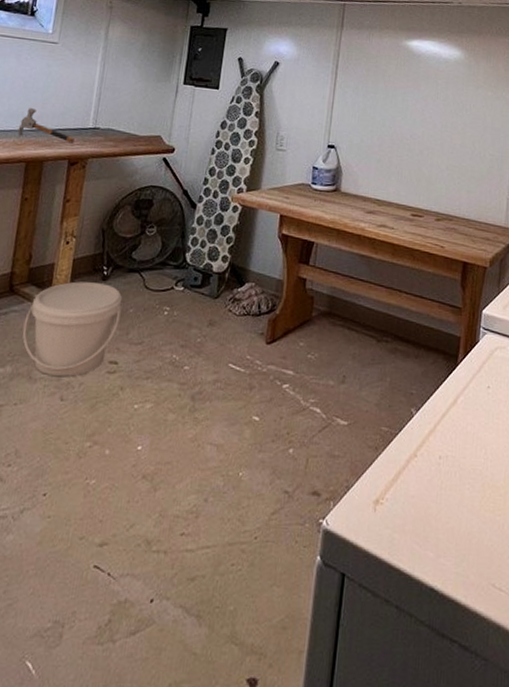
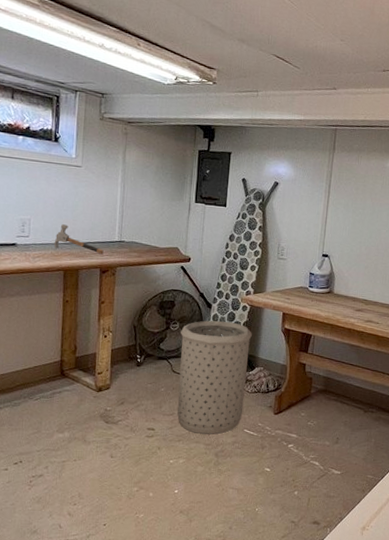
bucket: present [22,281,123,377] -> none [75,367,155,440]
laundry basket: none [147,223,243,370] -> present [177,320,252,435]

